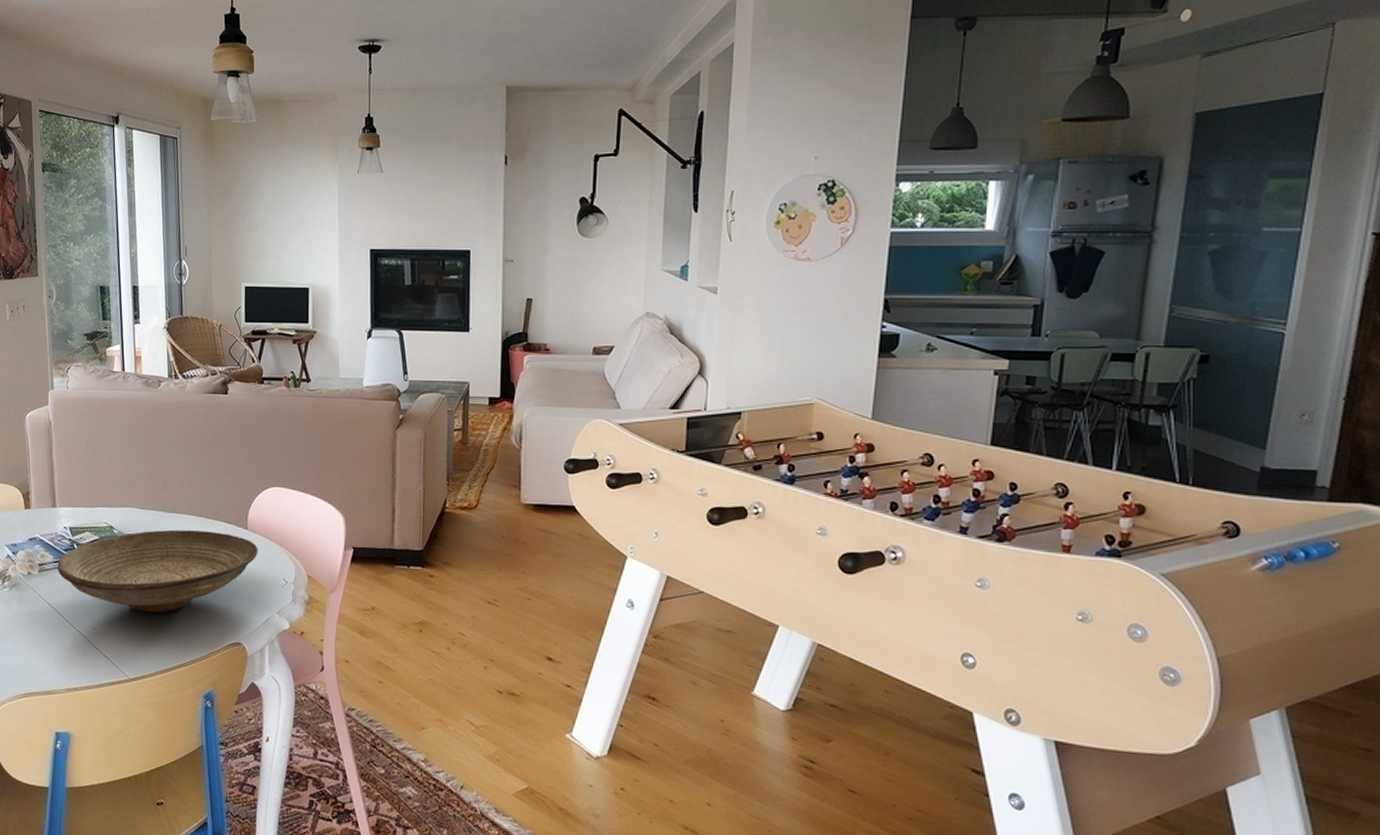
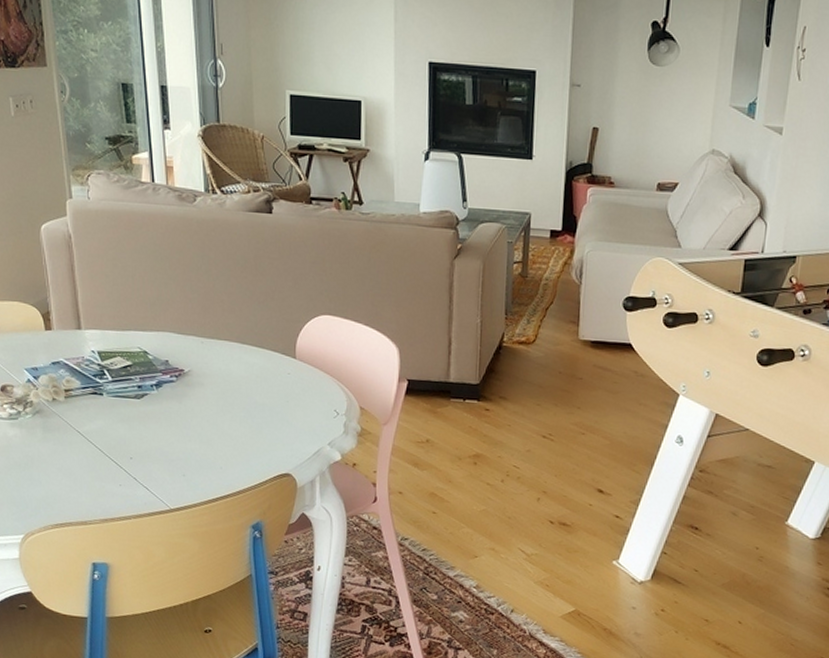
decorative bowl: present [57,529,258,613] -> none [86,356,307,443]

